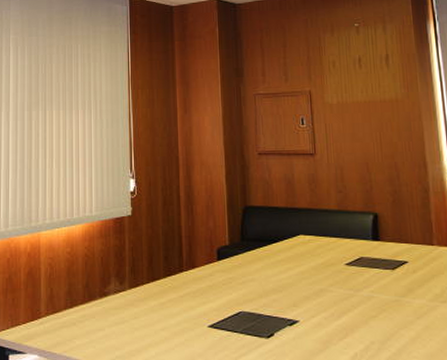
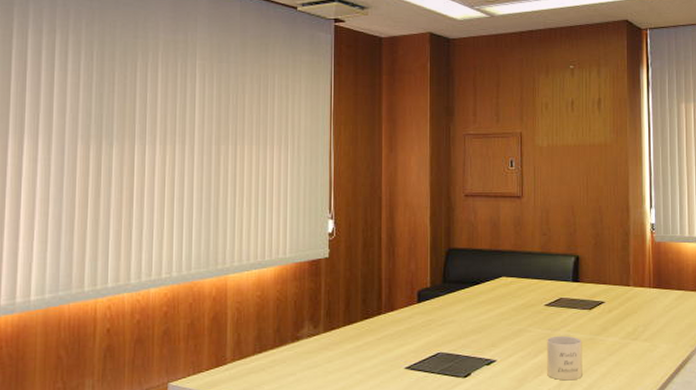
mug: none [349,296,390,344] -> present [546,335,582,381]

